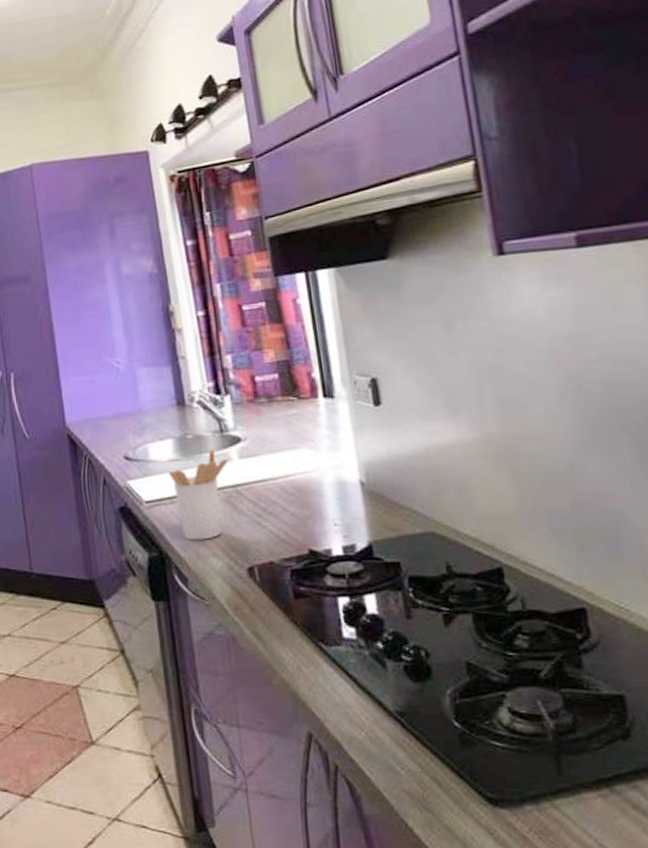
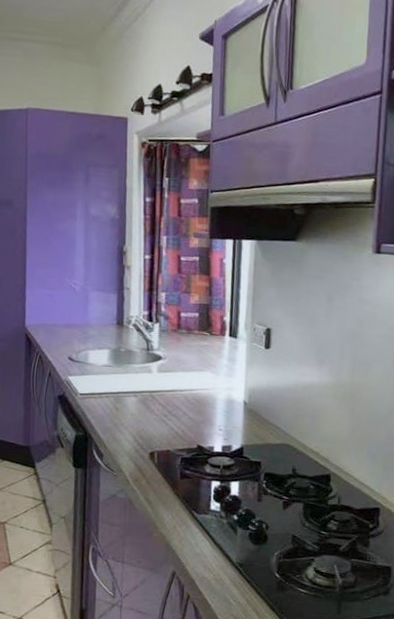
utensil holder: present [168,449,229,541] -> none [101,362,150,428]

